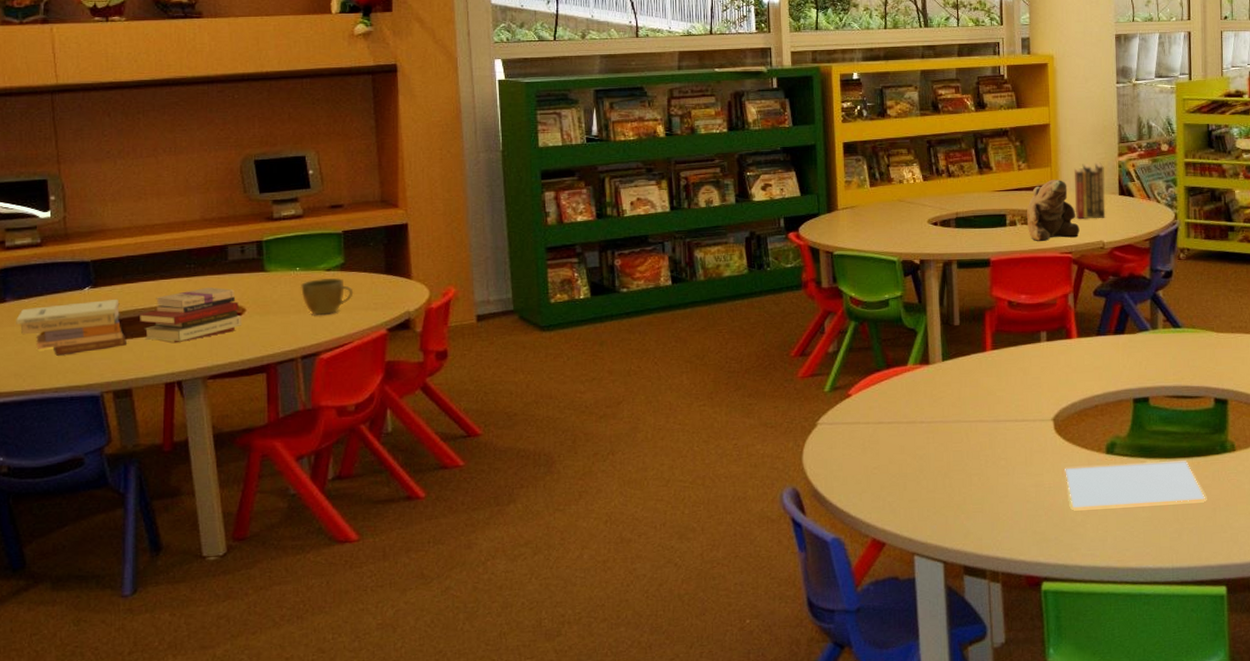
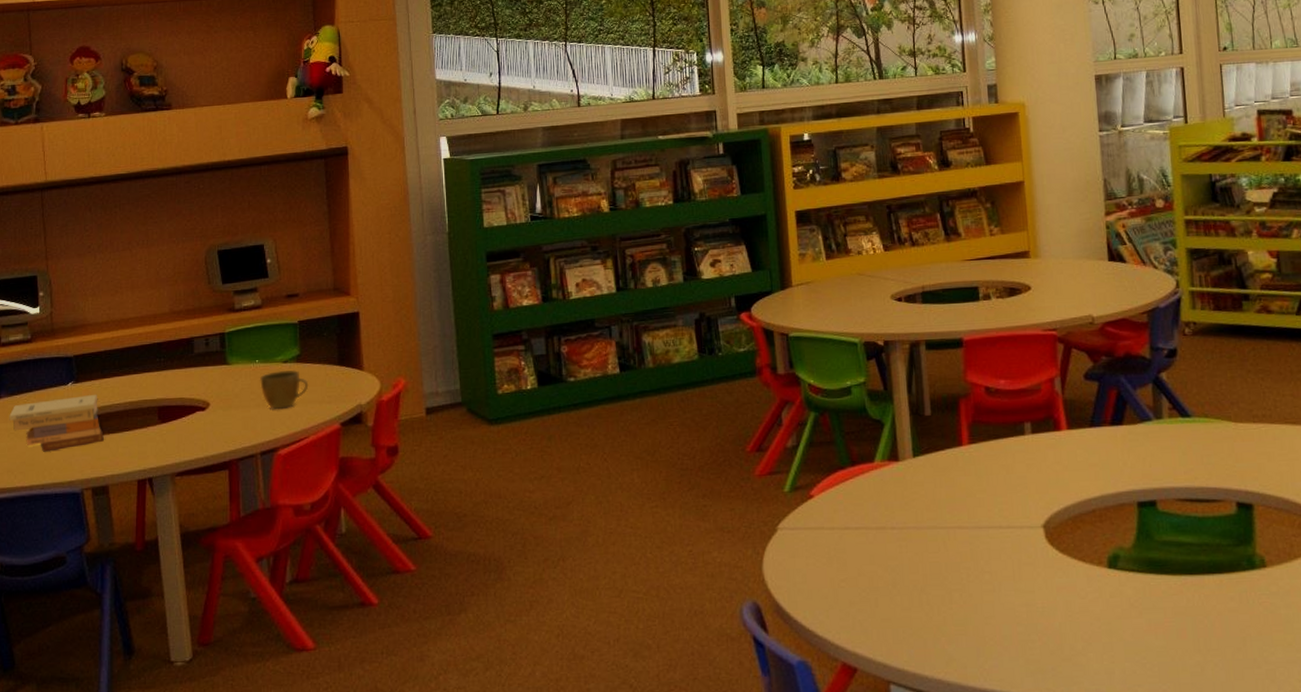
books: present [138,287,243,344] -> none [114,381,207,439]
stuffed animal: present [1026,179,1080,241] -> none [1001,244,1064,317]
paper sheet: present [1065,461,1205,508] -> none [1060,578,1232,632]
books: present [1074,162,1106,220] -> none [1054,223,1094,291]

